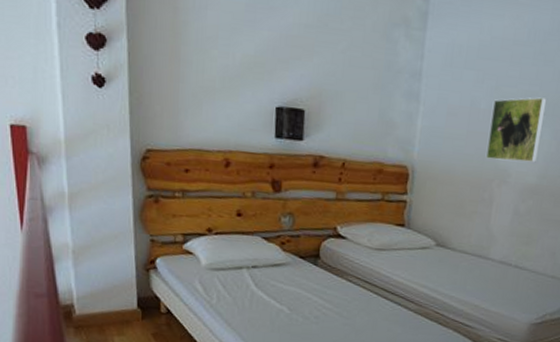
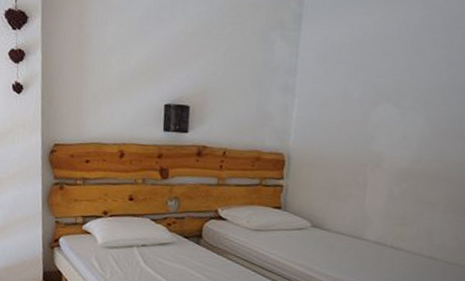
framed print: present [485,97,547,163] -> none [358,86,419,148]

